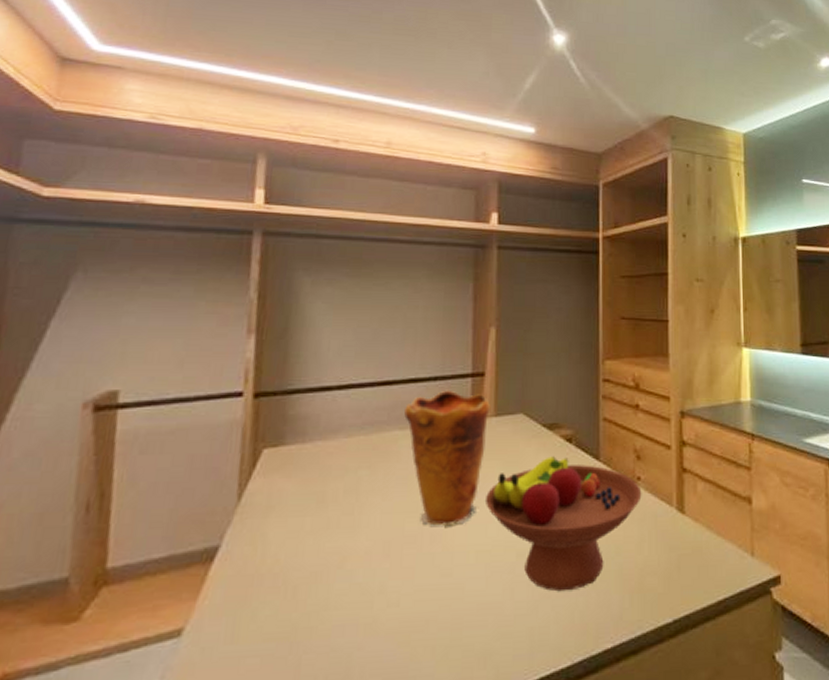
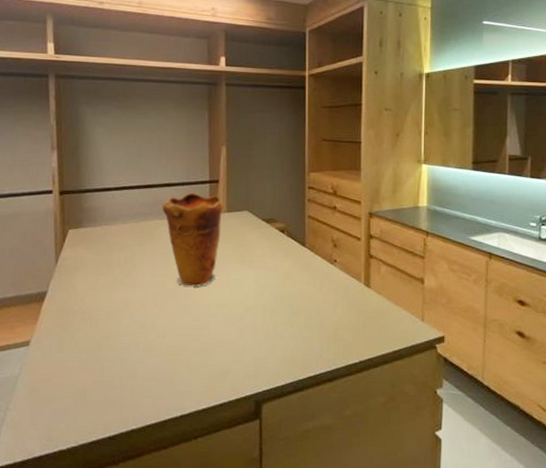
fruit bowl: present [486,456,642,592] -> none [222,242,338,336]

